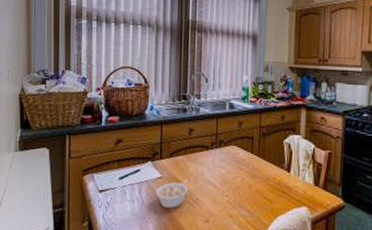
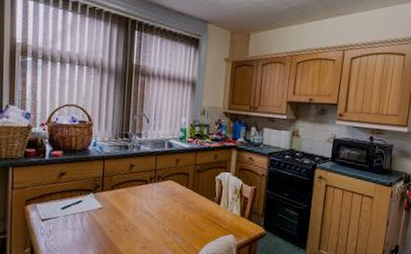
legume: present [155,178,189,208] -> none [96,209,129,236]

